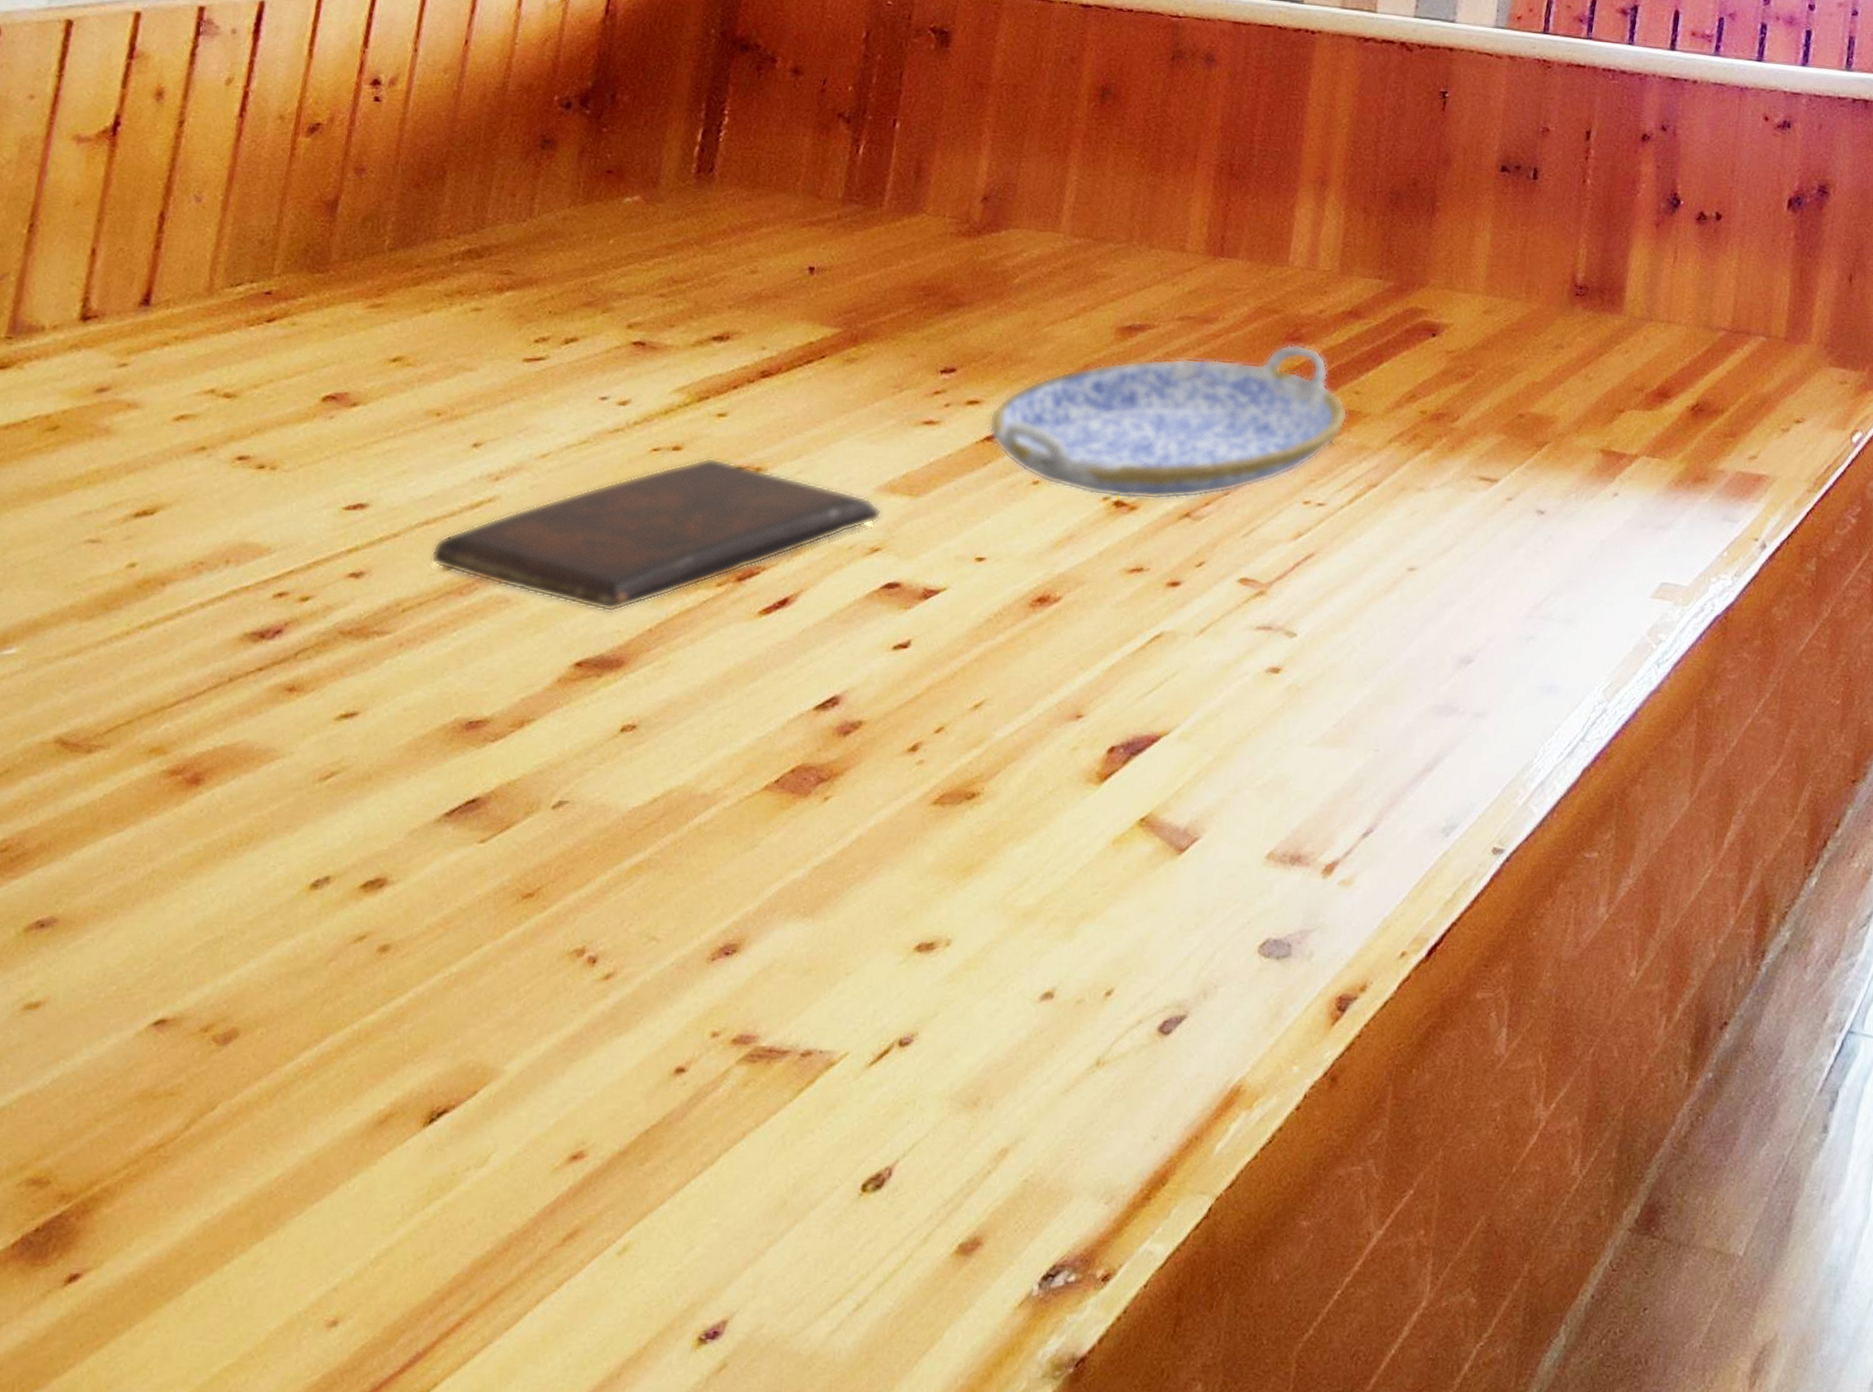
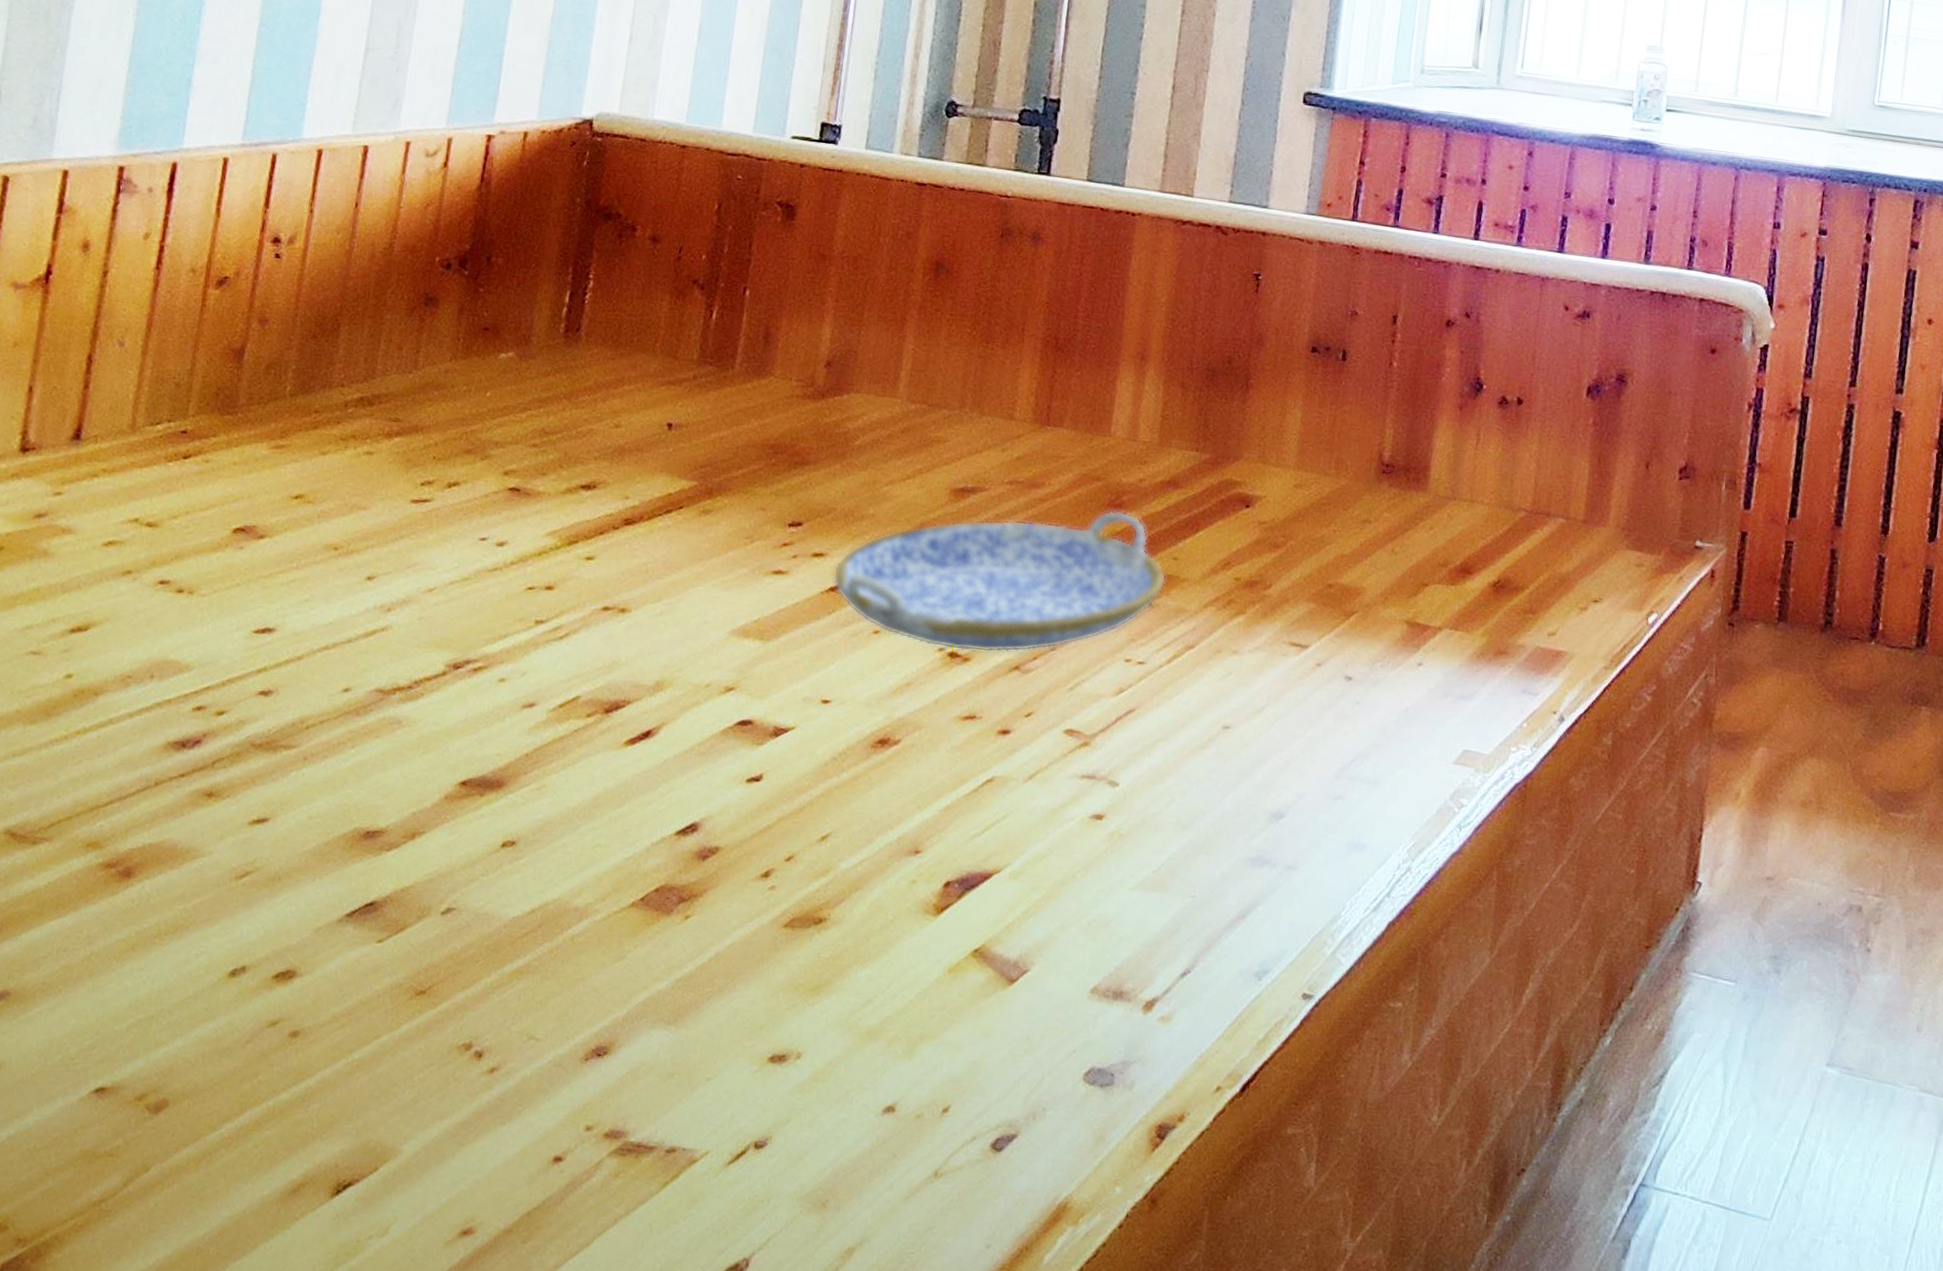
book: present [430,457,882,613] -> none [331,597,736,737]

